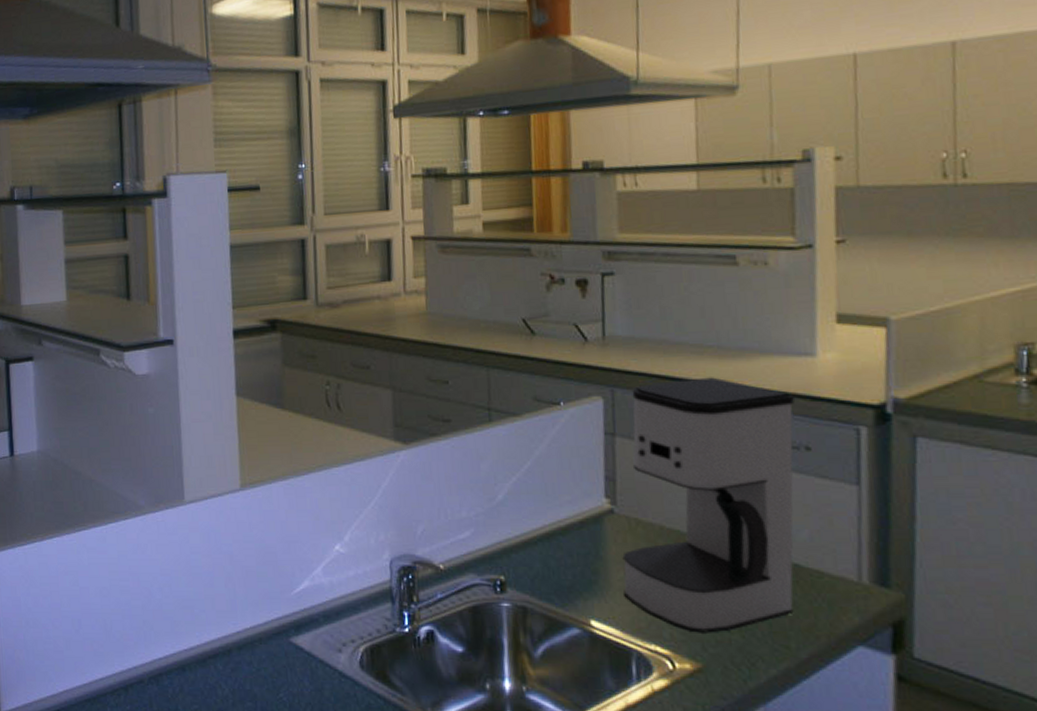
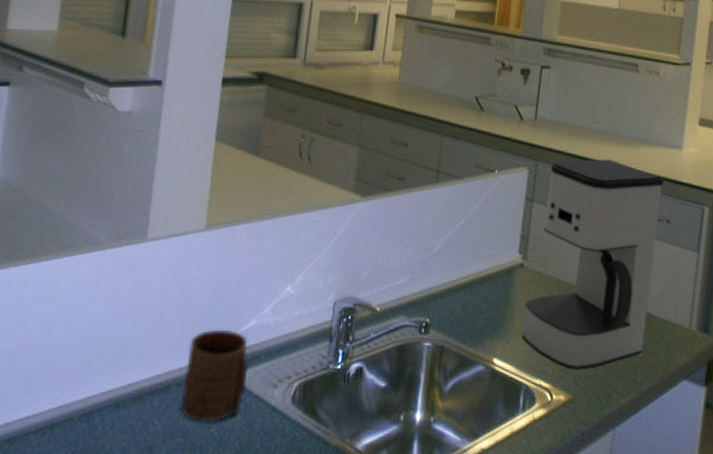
cup: none [243,591,309,688] -> present [180,329,248,423]

